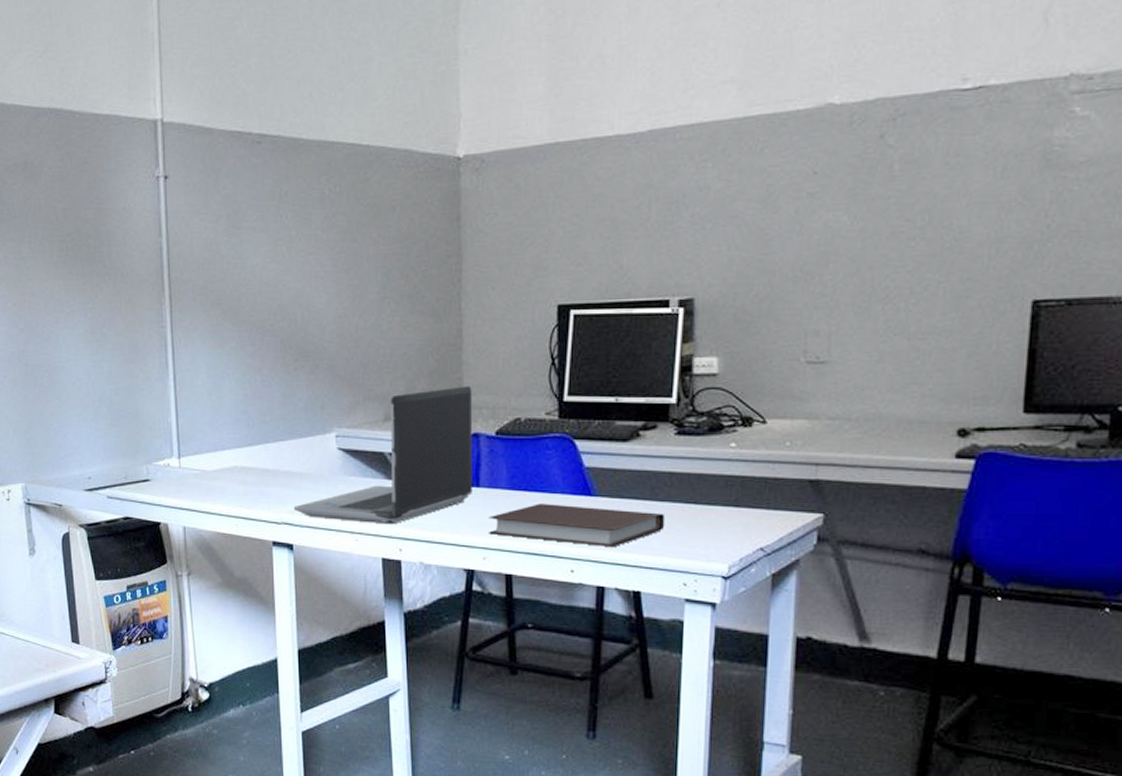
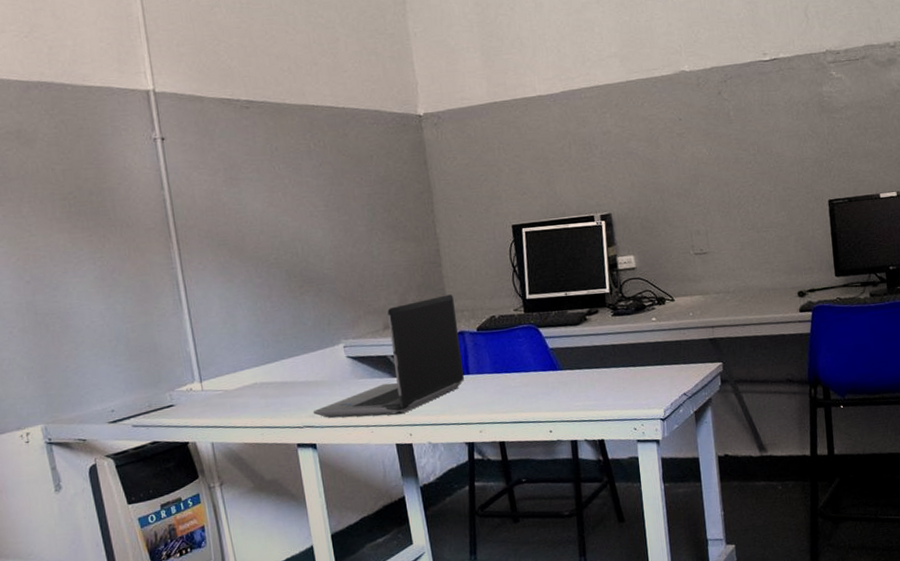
notebook: present [488,504,666,548] -> none [479,377,615,412]

